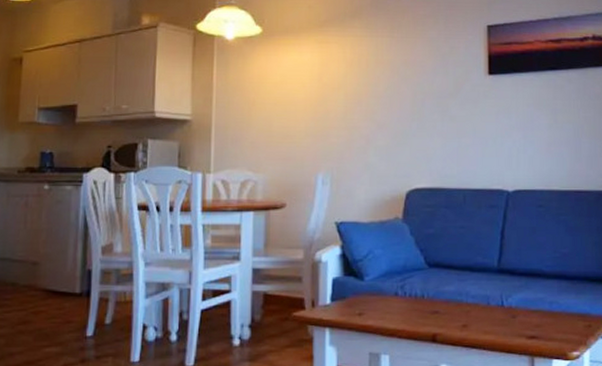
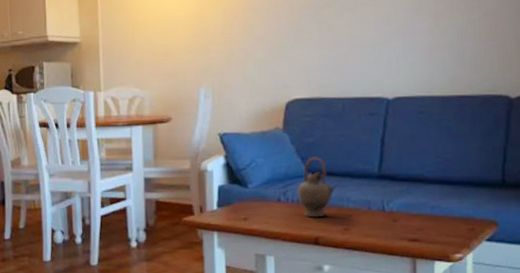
teapot: none [415,249,457,313] -> present [296,157,338,218]

